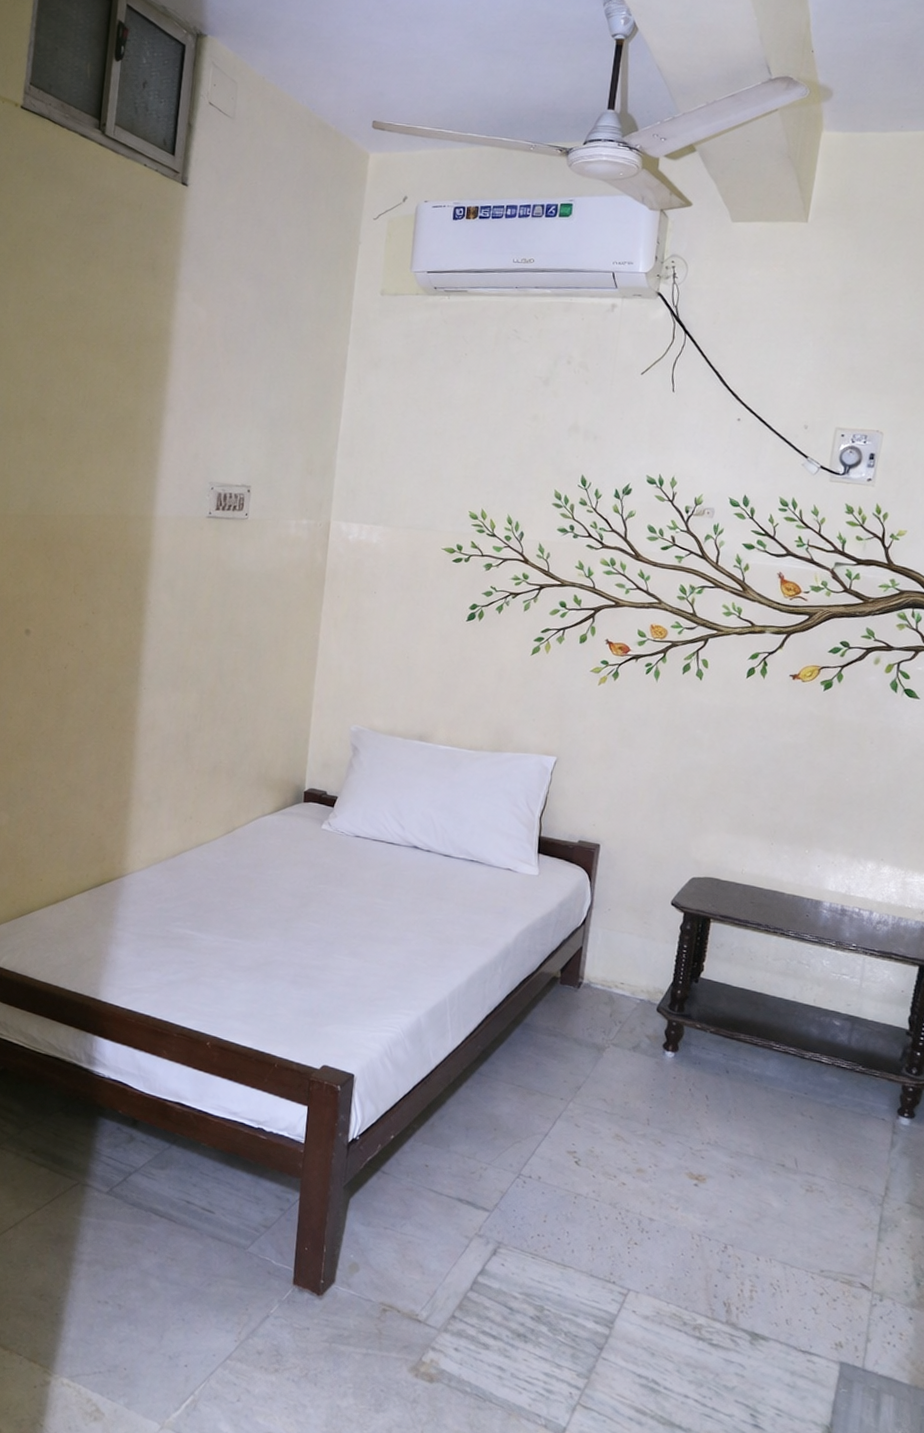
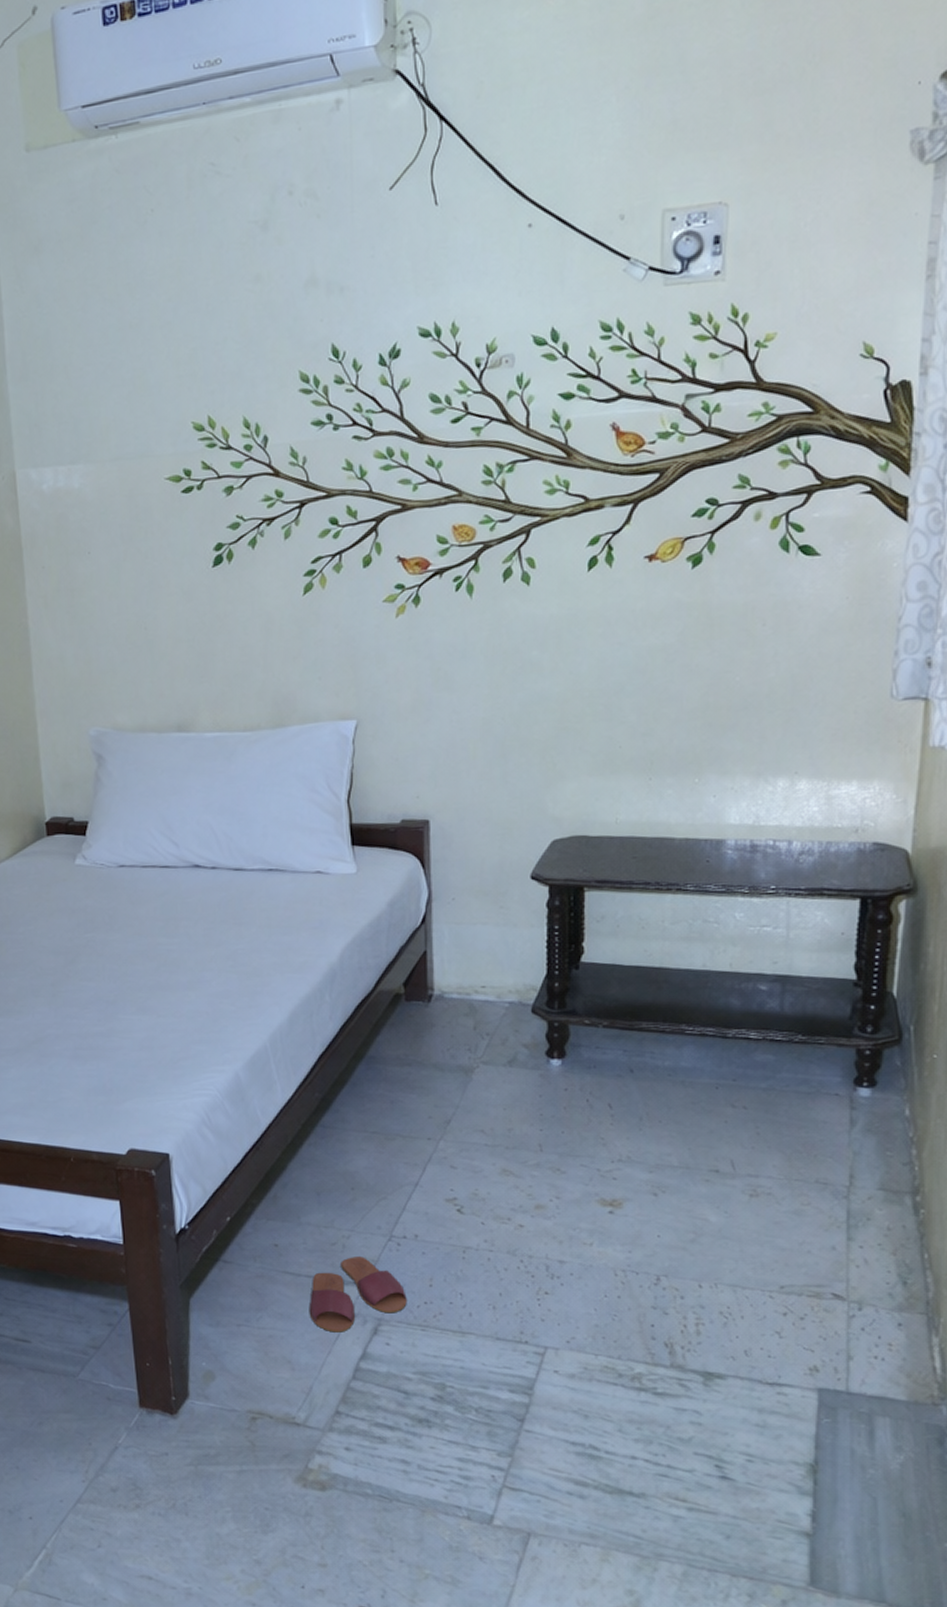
slippers: none [444,1186,524,1249] -> present [308,1257,407,1333]

